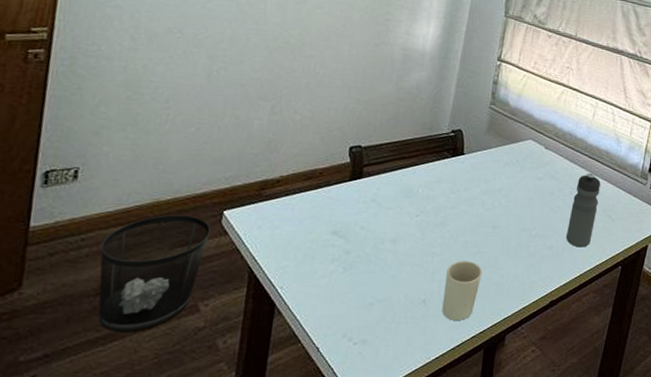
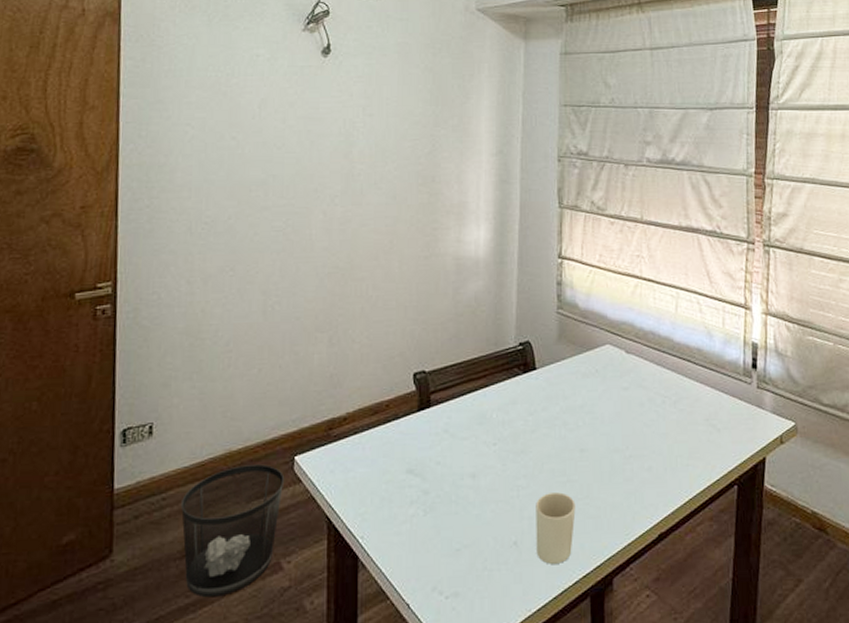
water bottle: present [566,172,601,248] -> none [666,376,698,467]

